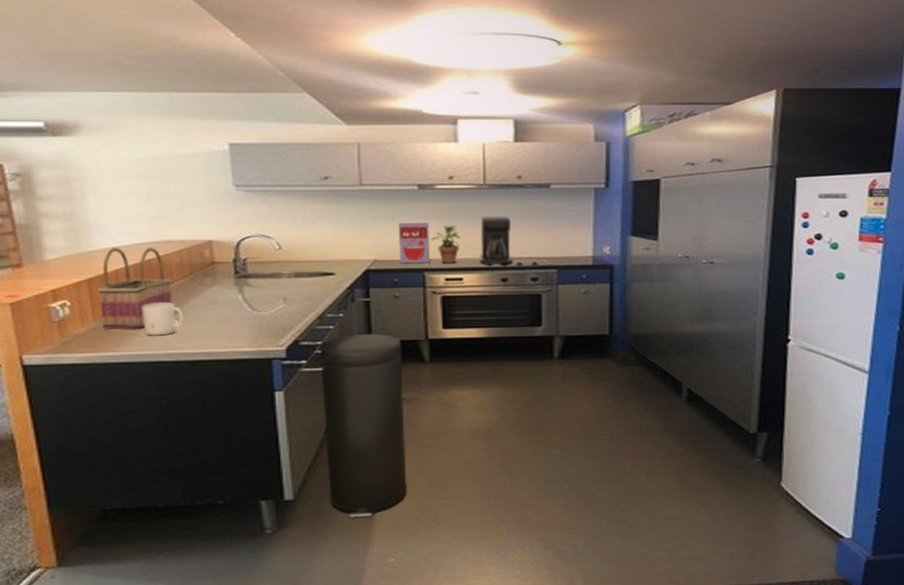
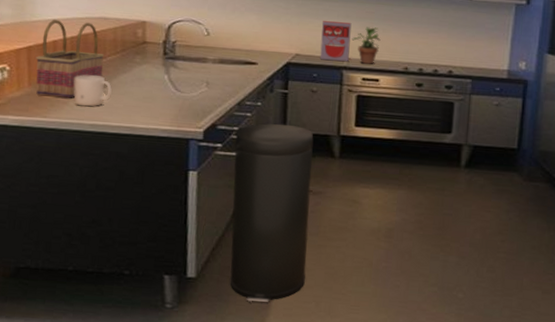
coffee maker: present [479,216,513,264] -> none [396,22,432,70]

